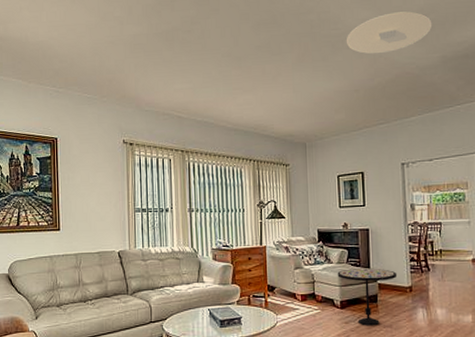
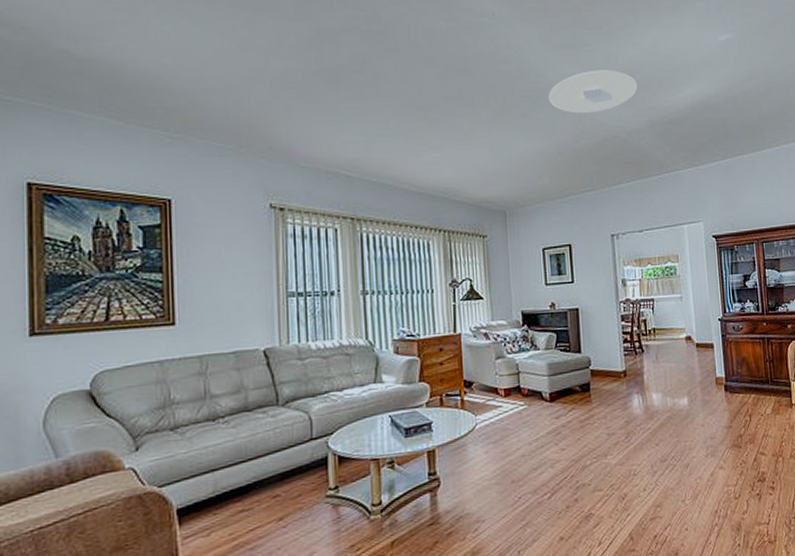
side table: present [337,268,398,326] -> none [545,352,611,420]

